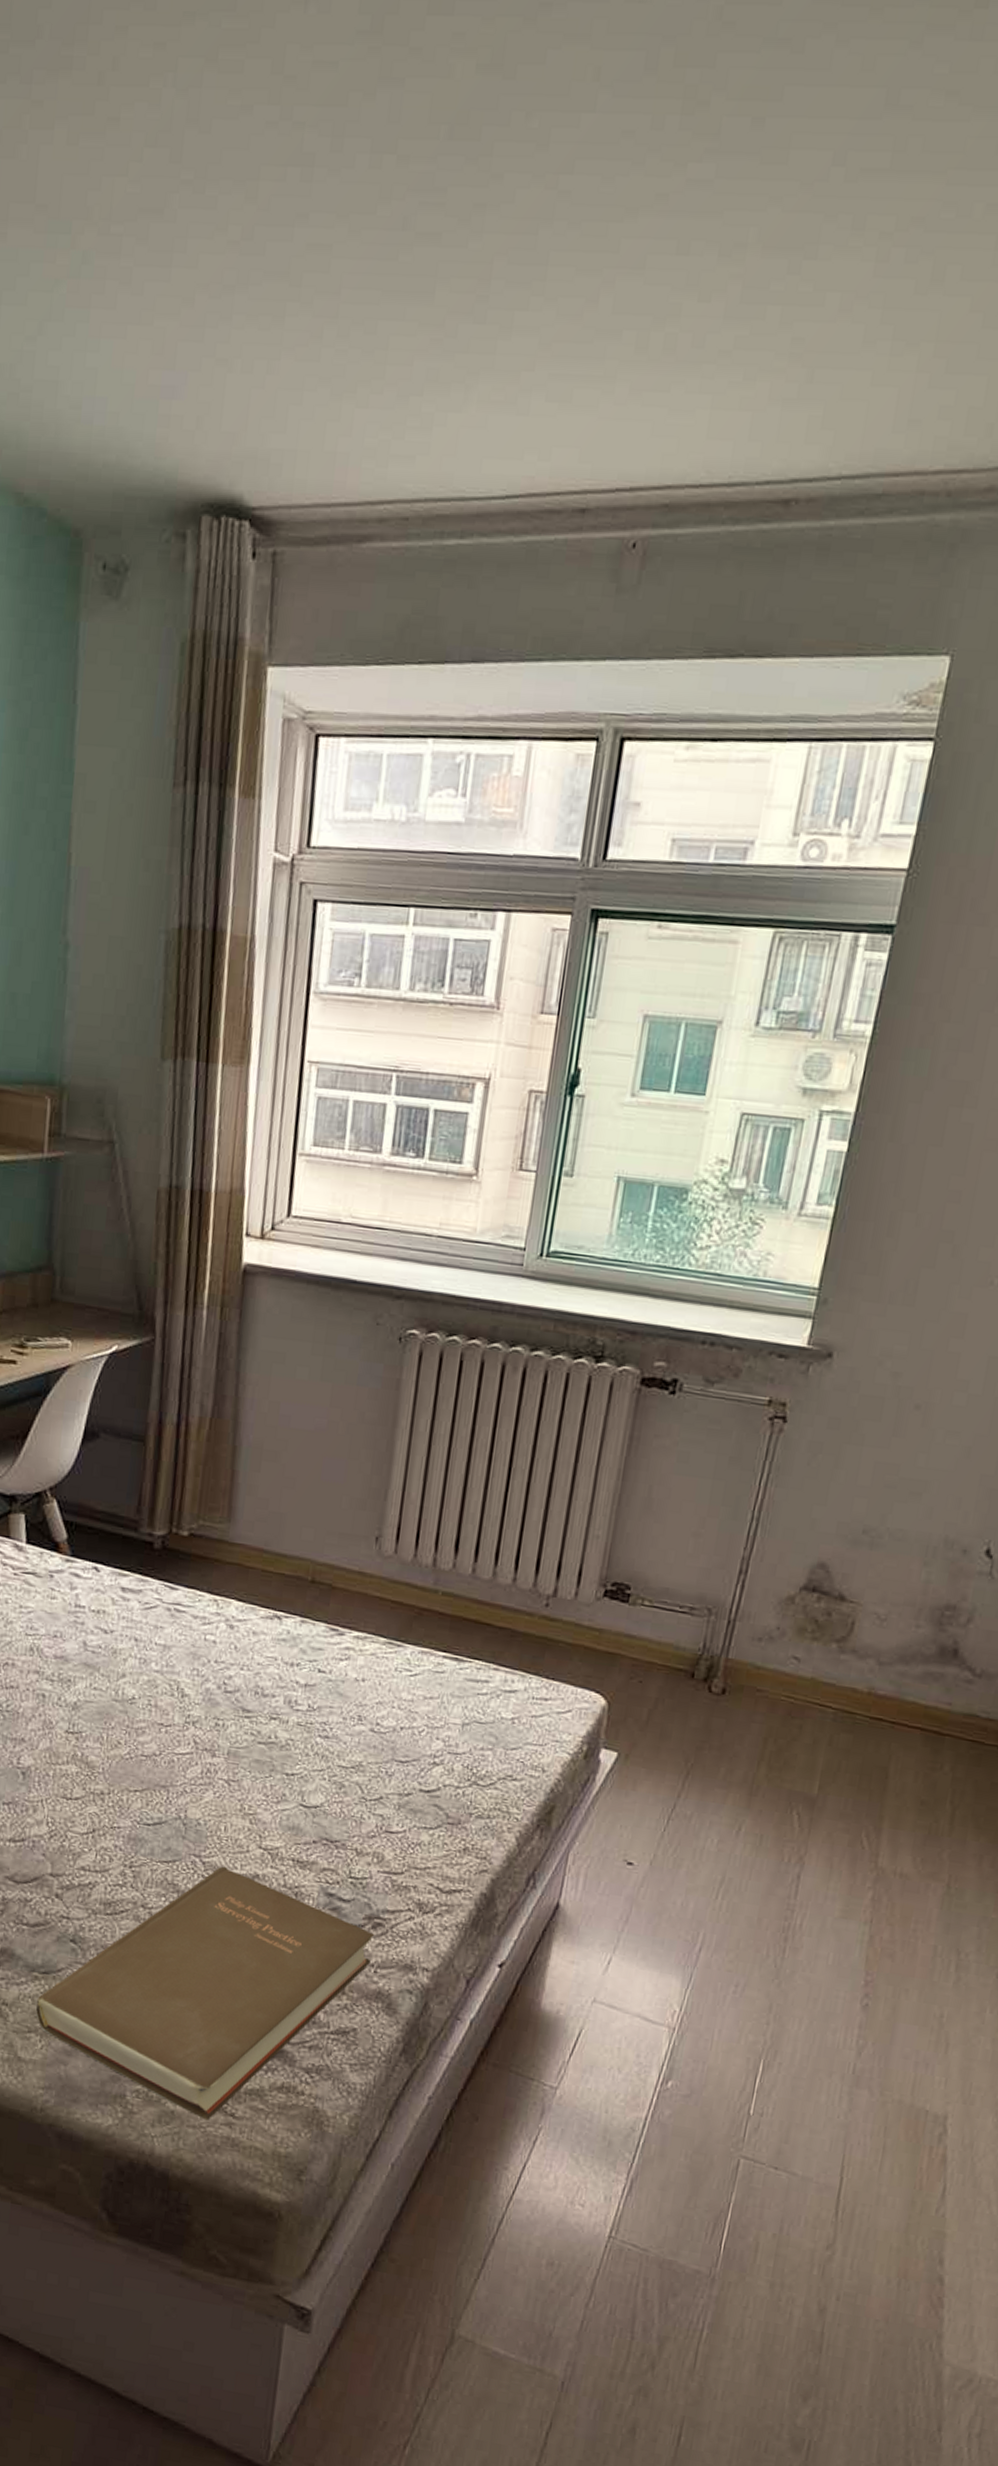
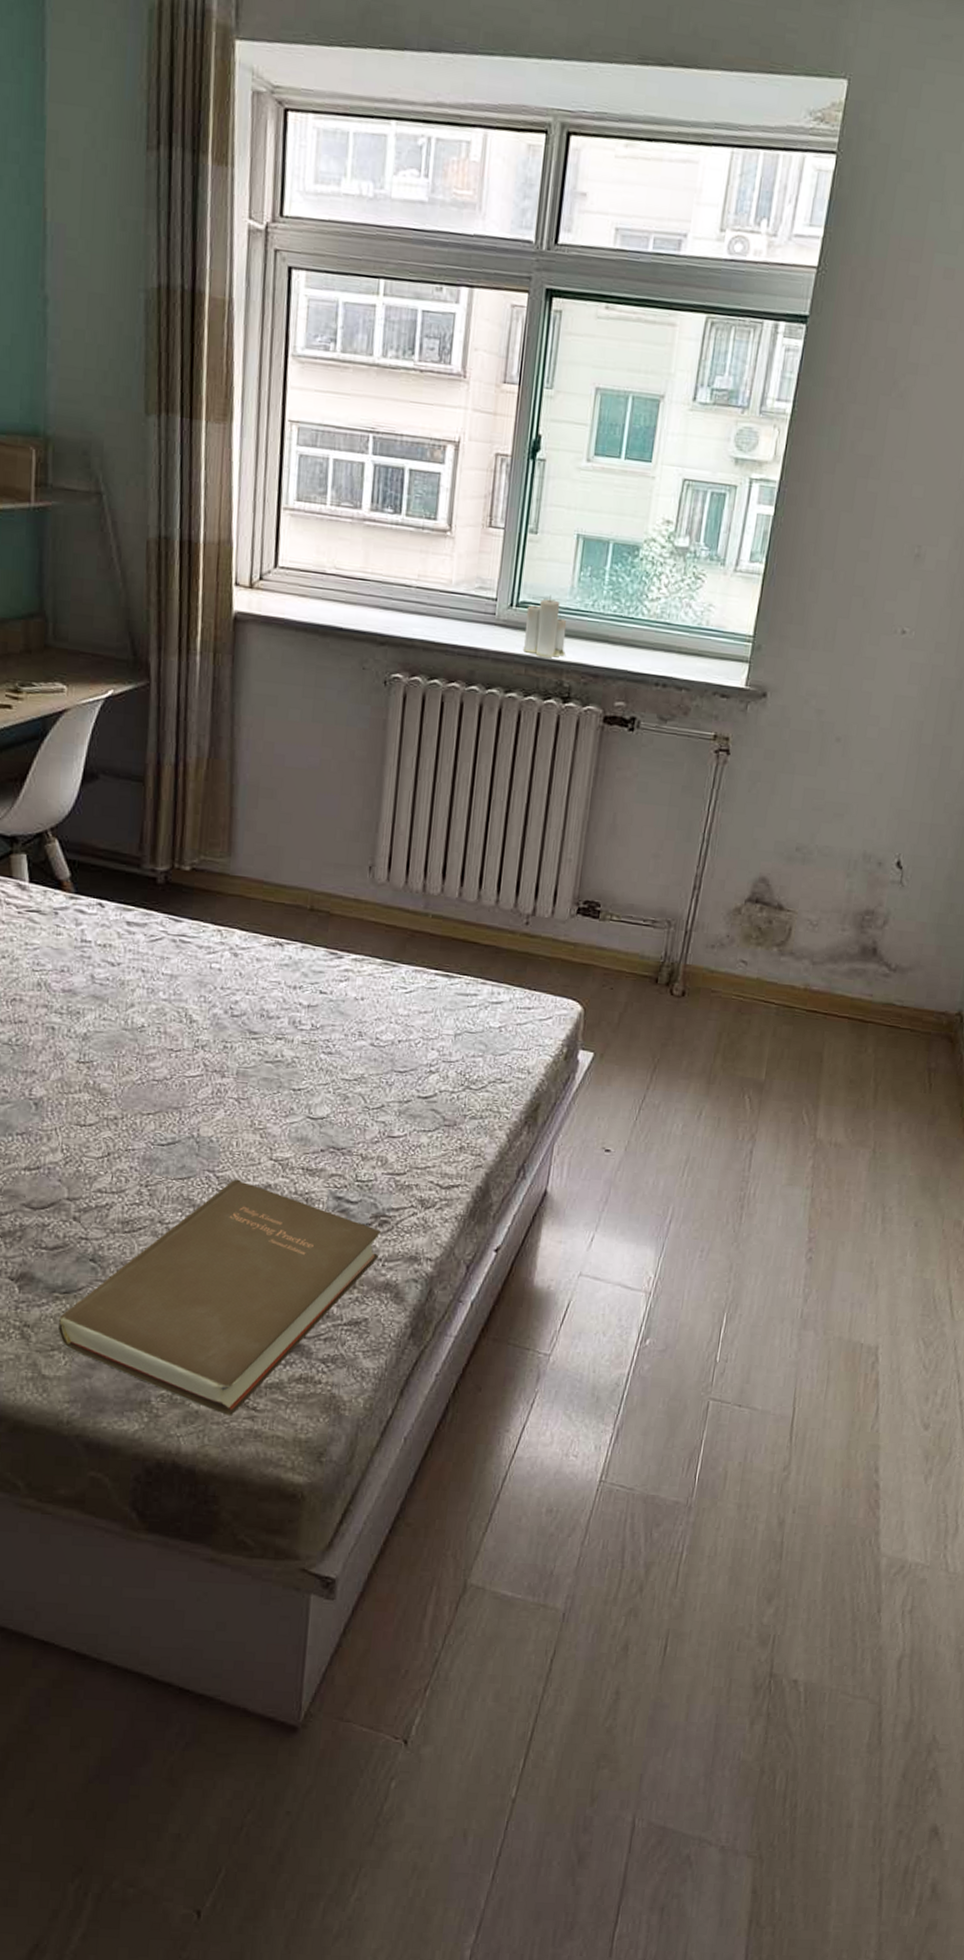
candle: none [552,1243,603,1313] -> present [523,595,567,658]

